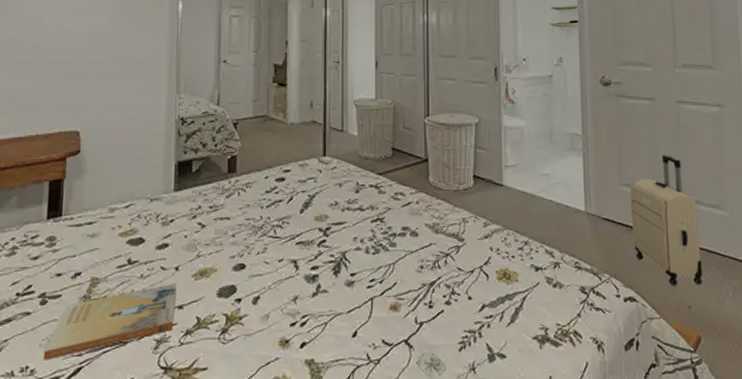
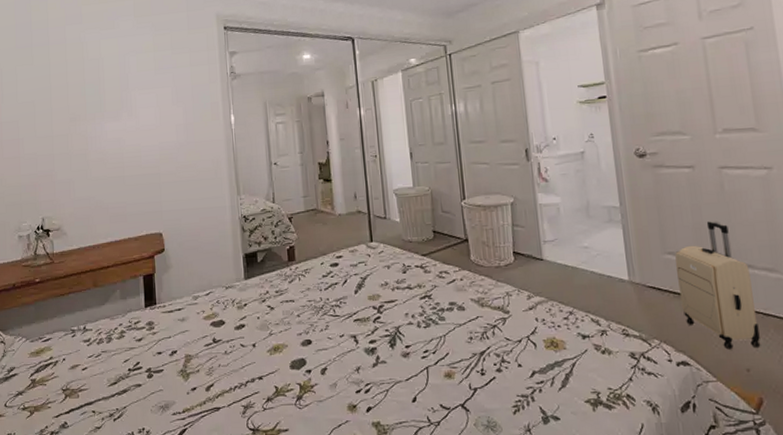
book: present [43,284,177,360] -> none [154,358,257,423]

